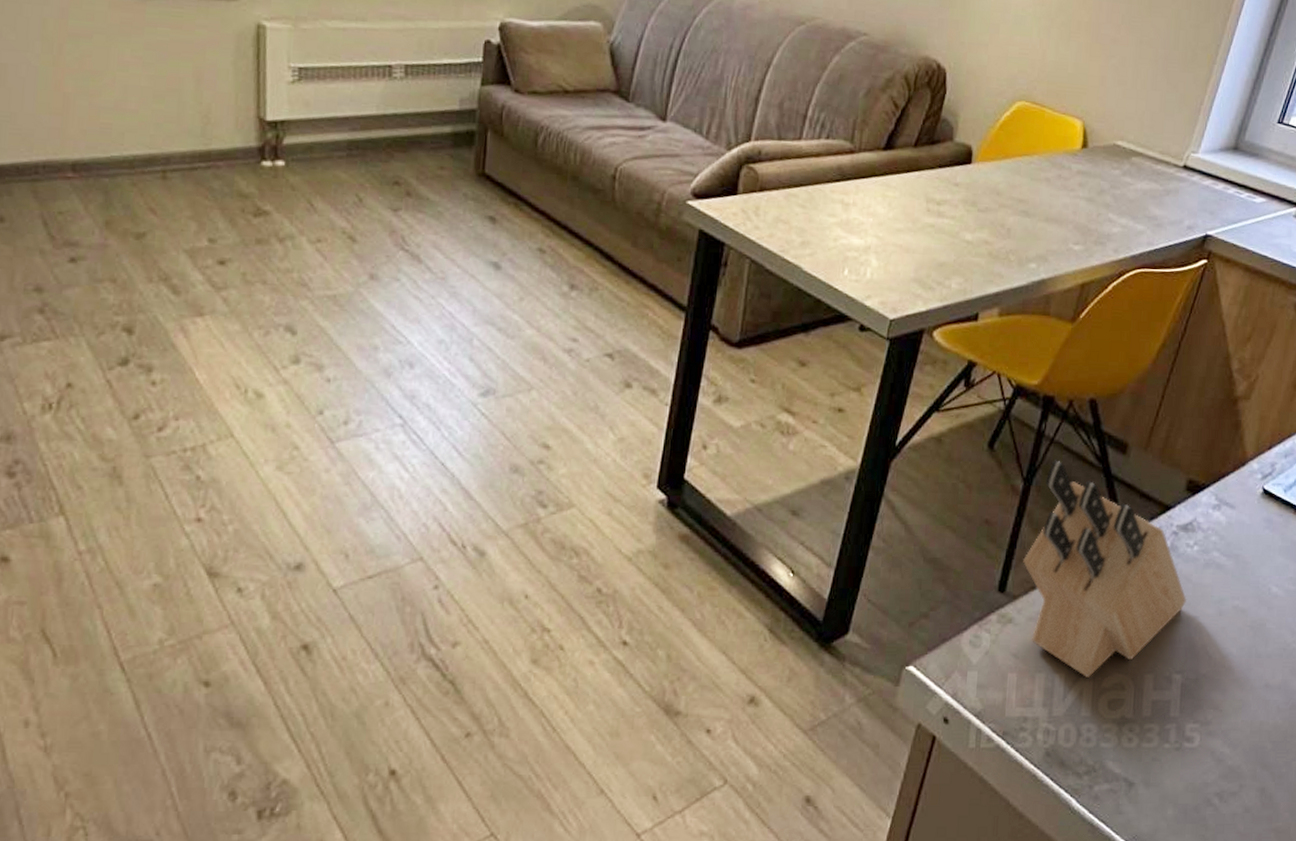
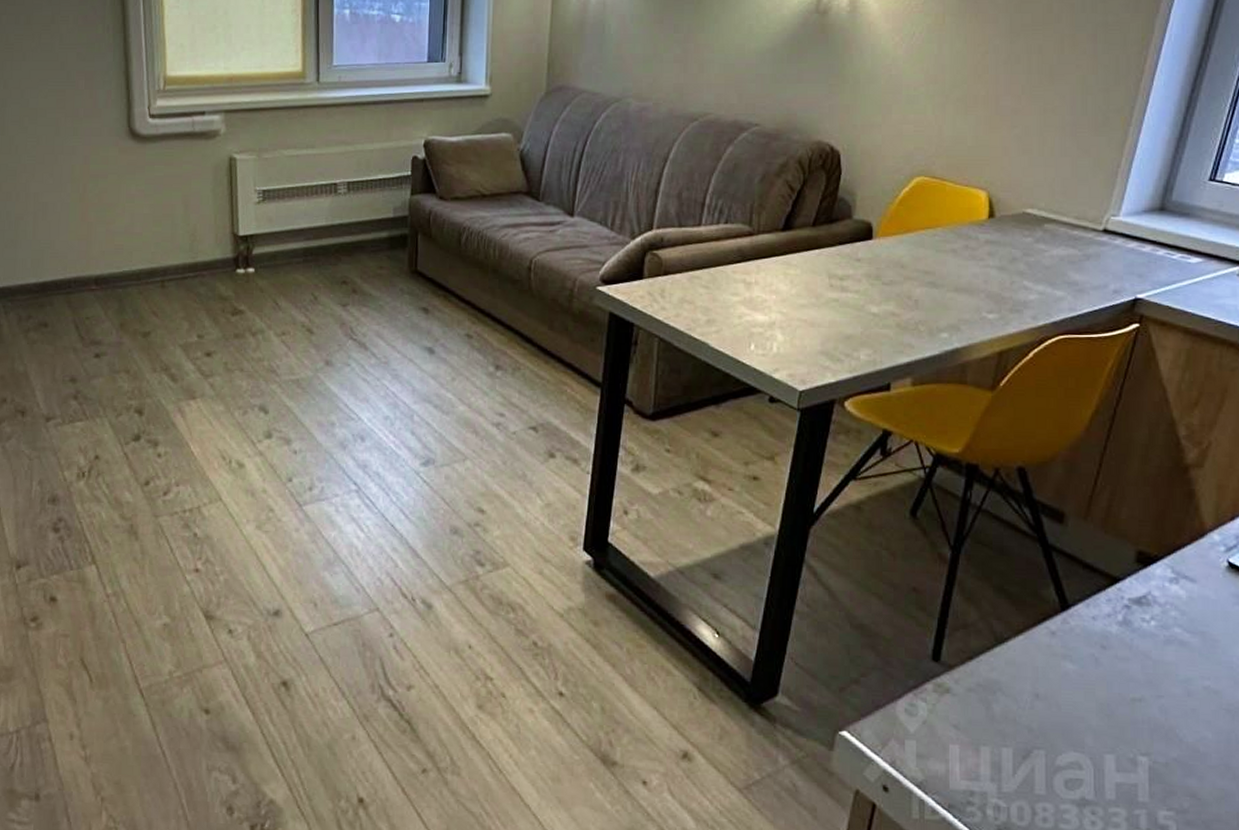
knife block: present [1023,460,1187,677] -> none [957,528,1147,754]

